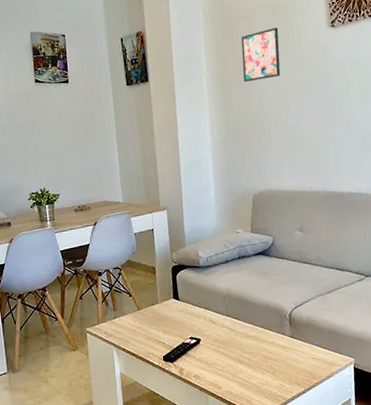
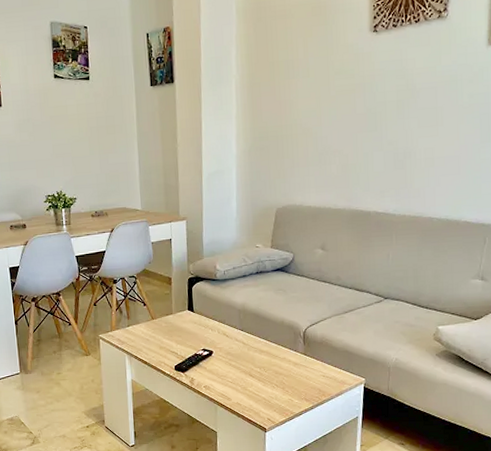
wall art: present [241,27,281,82] -> none [274,29,316,88]

